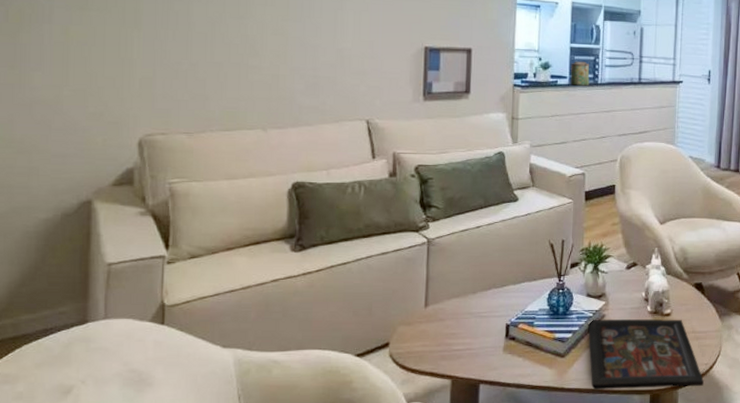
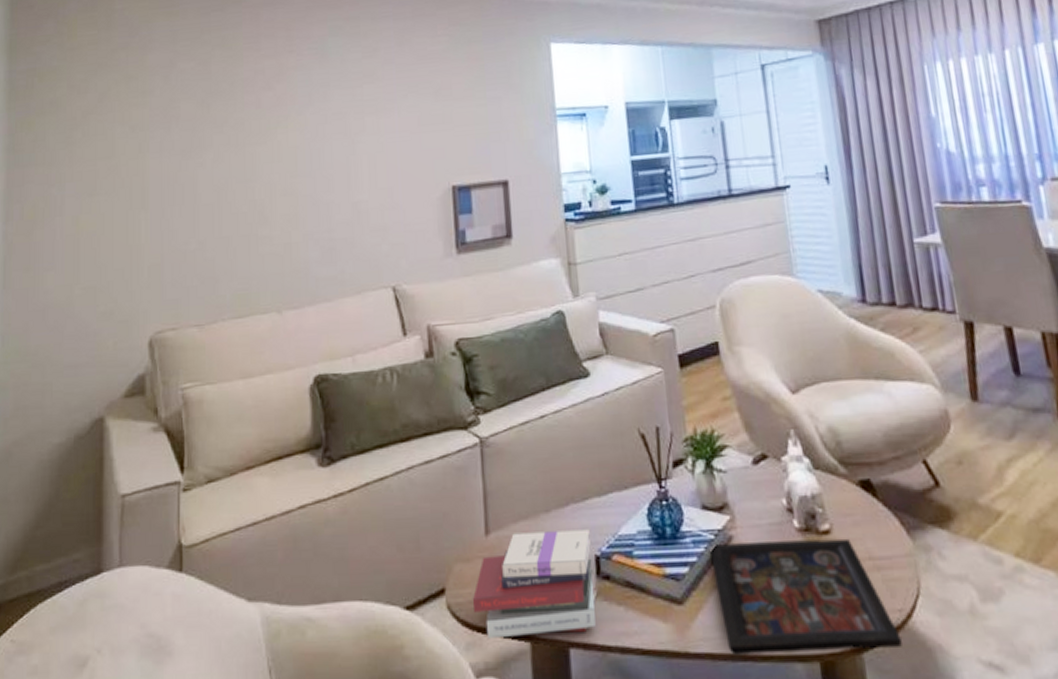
books: none [409,306,505,377] -> present [472,529,598,639]
canister: present [570,61,590,87] -> none [635,176,663,212]

